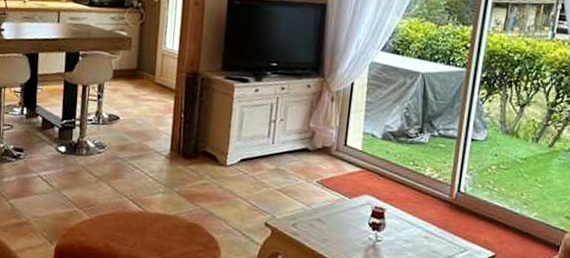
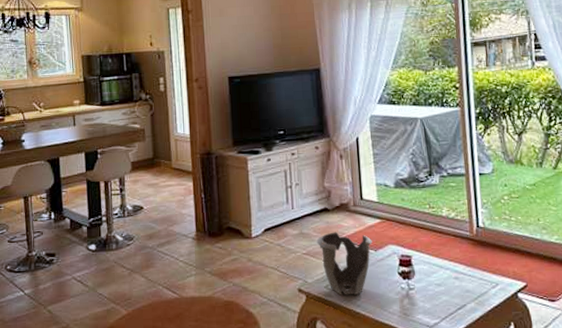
decorative bowl: none [291,173,349,238] -> present [316,232,372,295]

